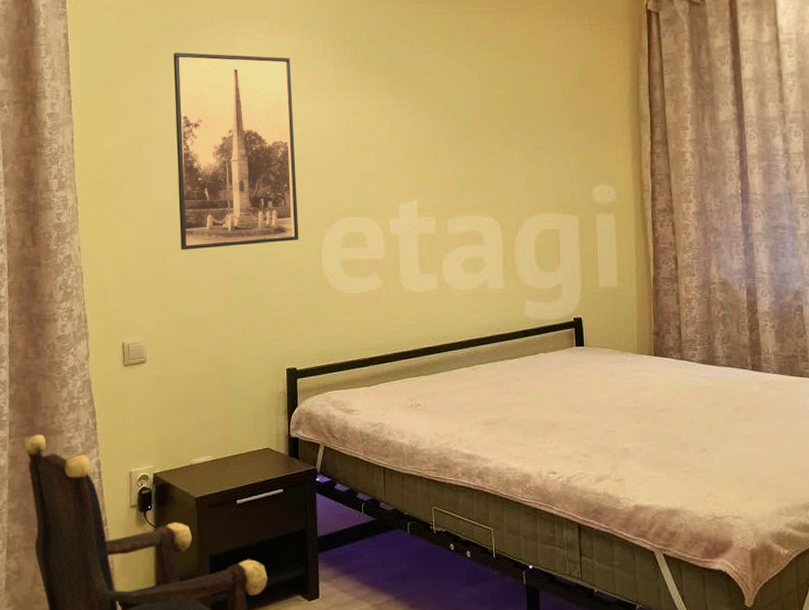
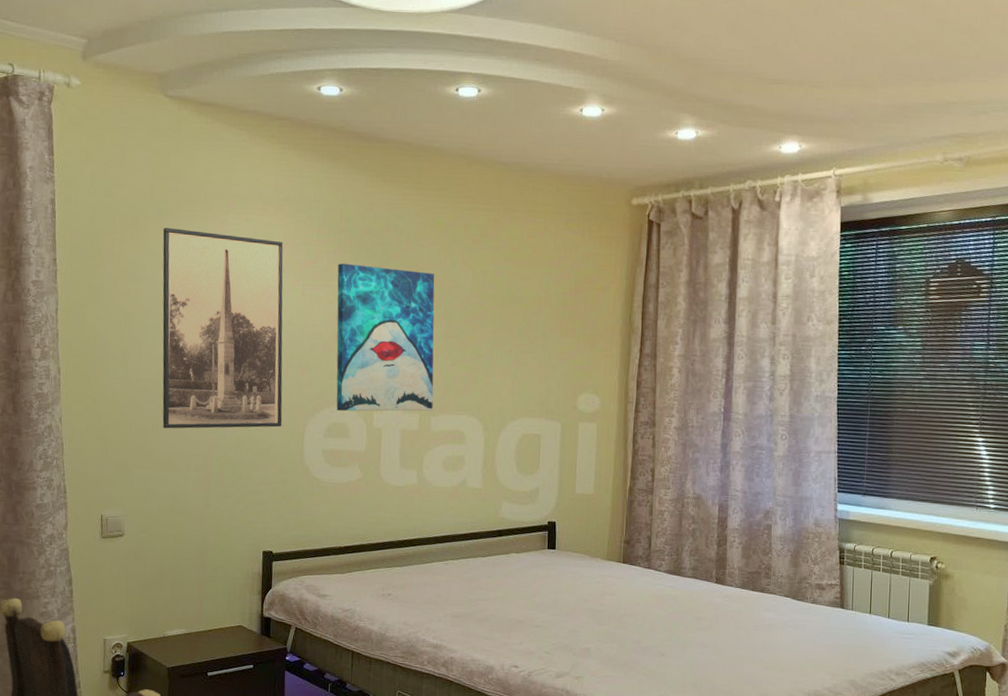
wall art: none [345,74,448,220] -> present [336,263,435,412]

